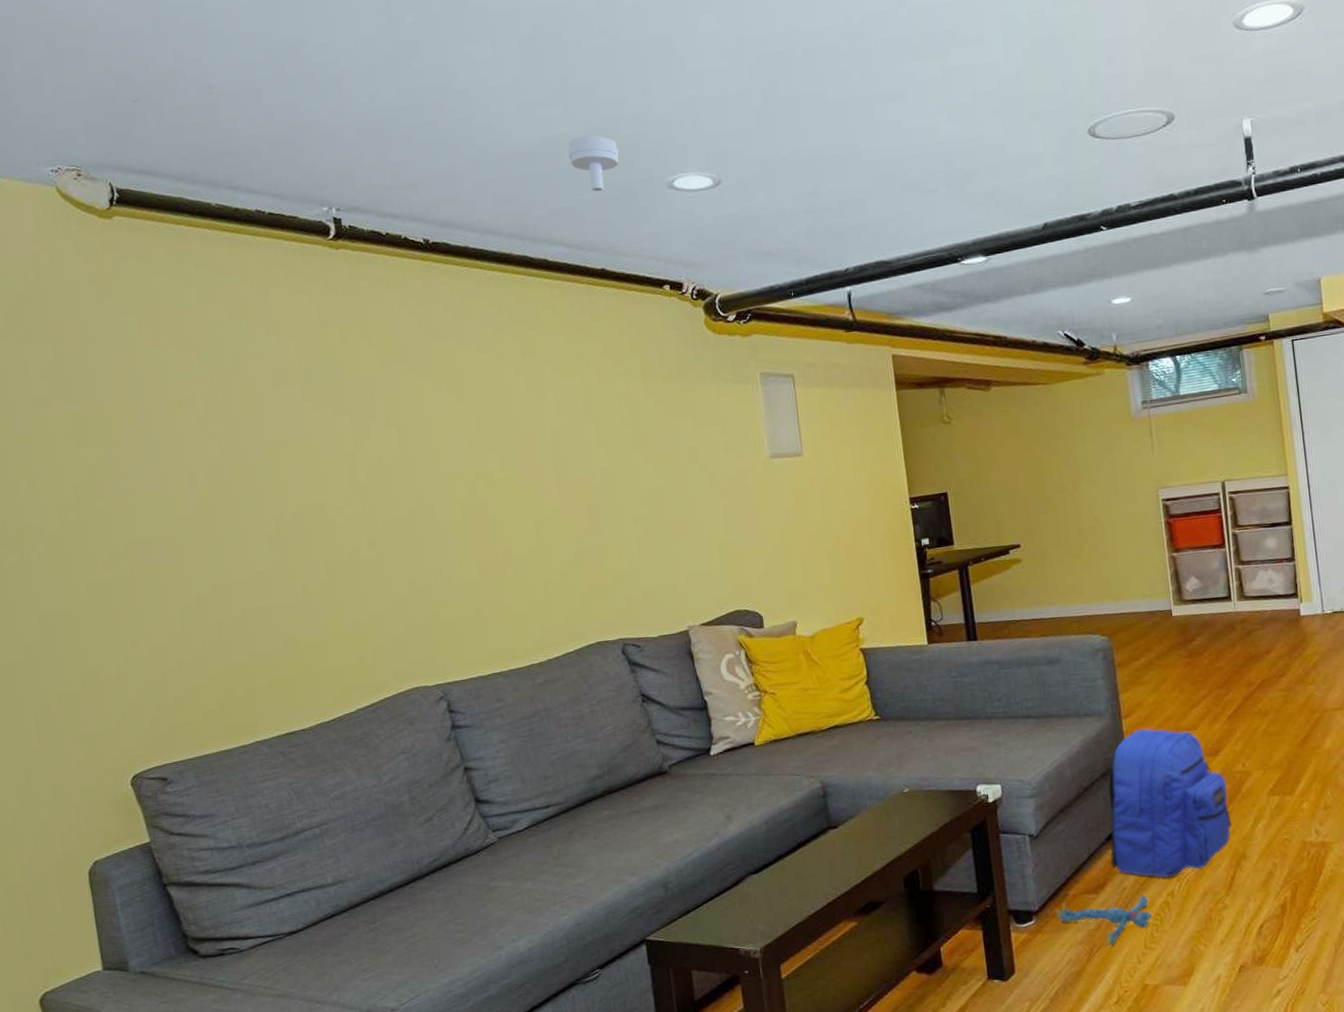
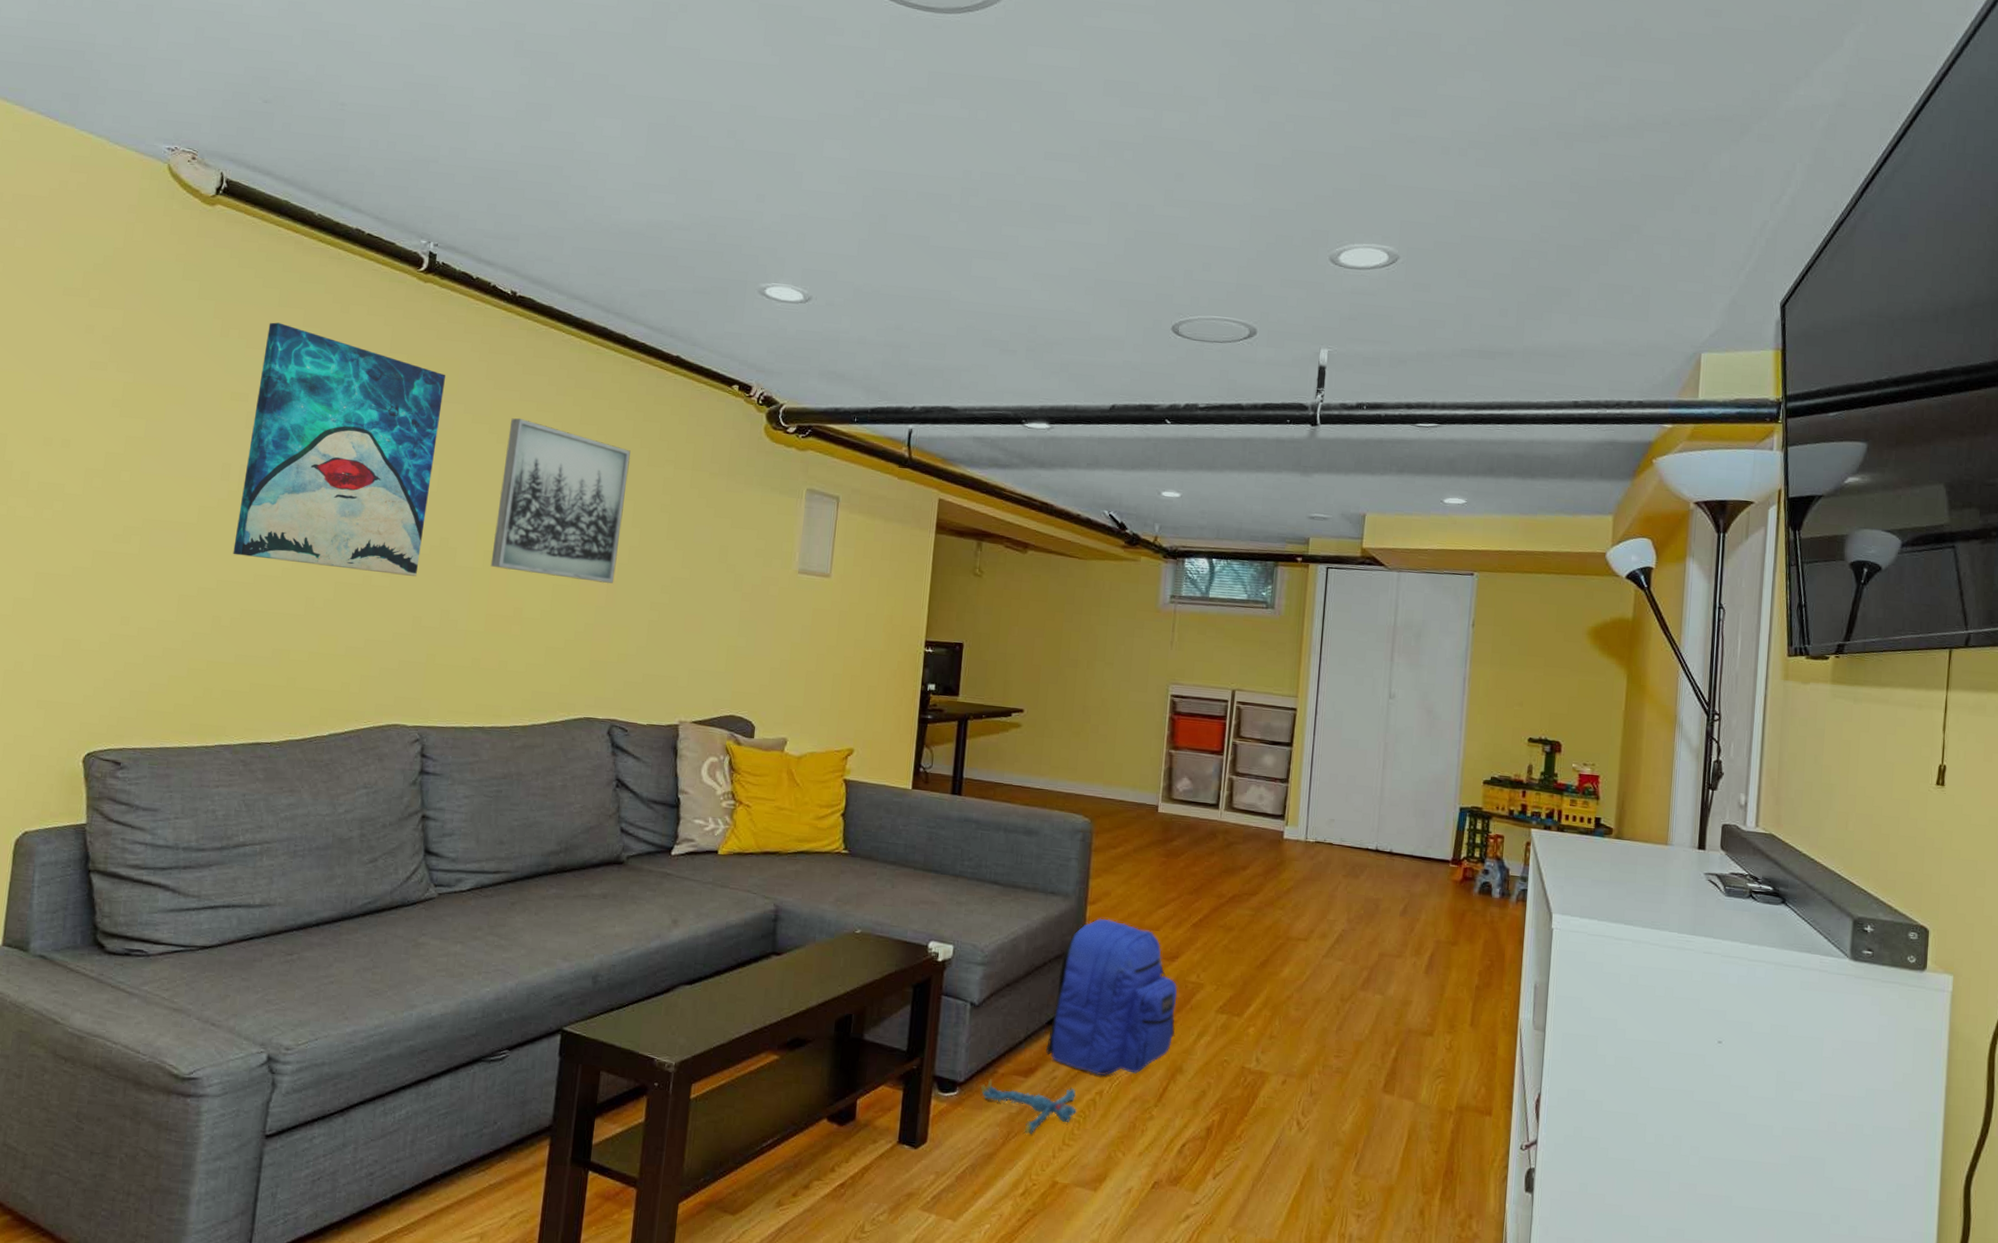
wall art: none [195,321,401,558] -> present [233,322,445,576]
wall art: none [455,364,593,516] -> present [490,418,631,584]
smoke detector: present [568,135,619,192] -> none [671,227,720,283]

